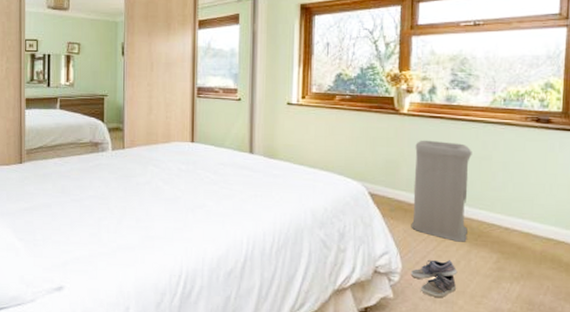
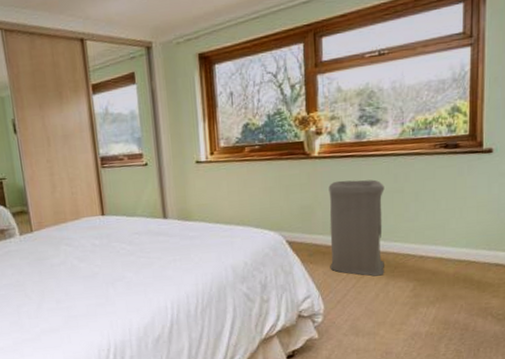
shoe: present [410,259,458,298] -> none [333,294,377,332]

